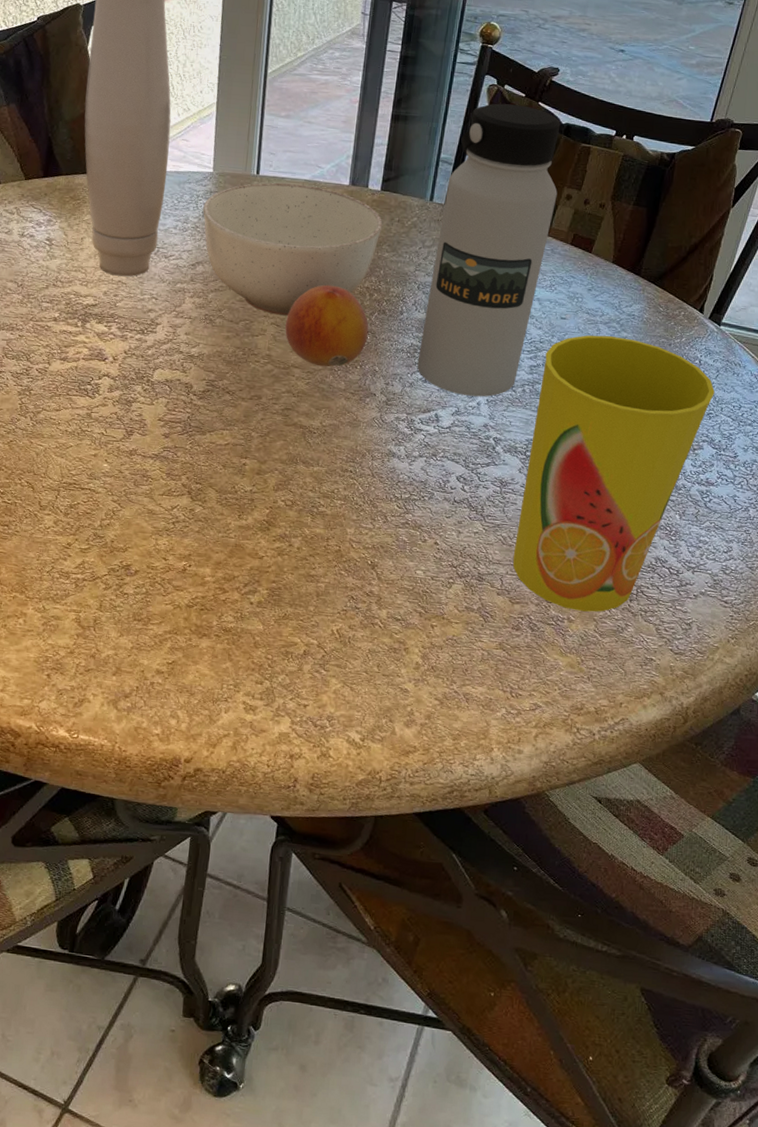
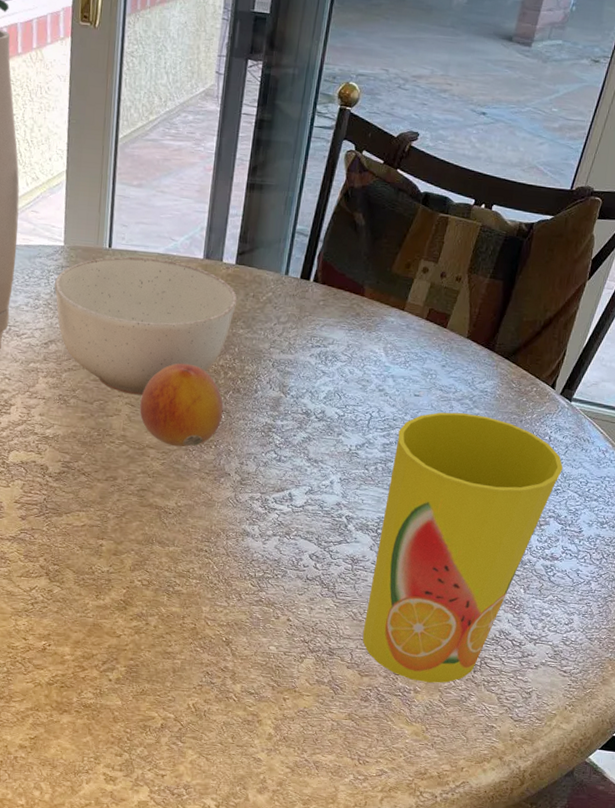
water bottle: present [417,103,561,397] -> none [271,170,419,476]

